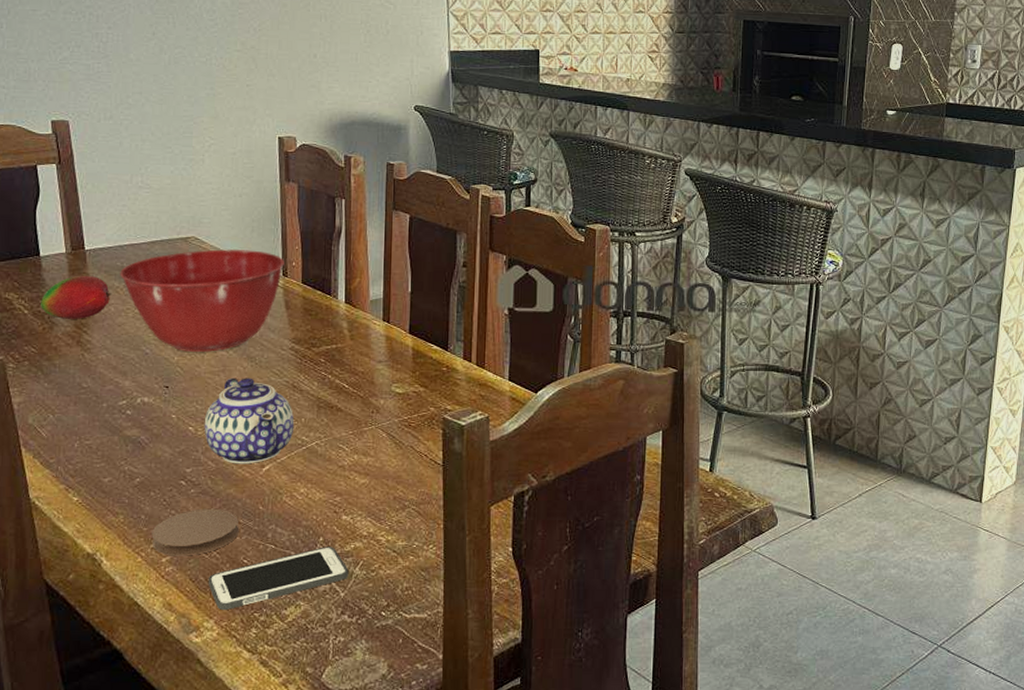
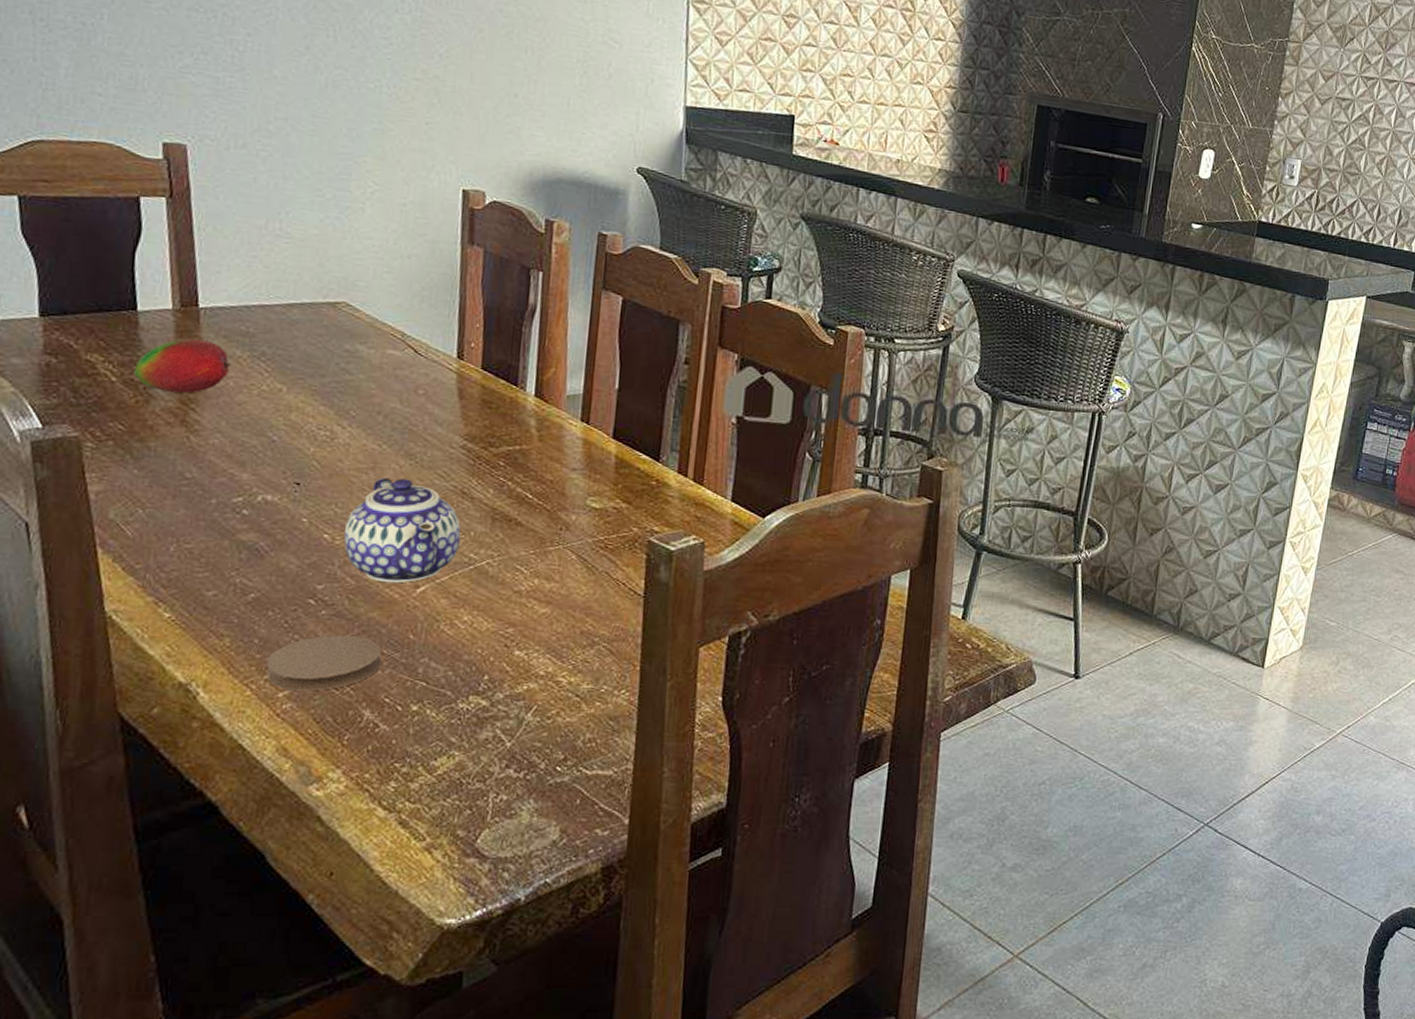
mixing bowl: present [120,249,284,352] -> none [244,319,461,445]
cell phone: present [208,547,349,611] -> none [336,686,519,759]

